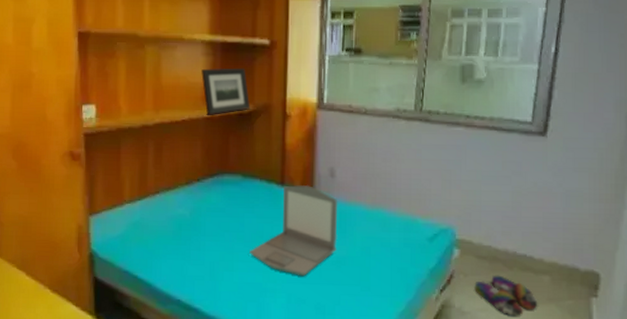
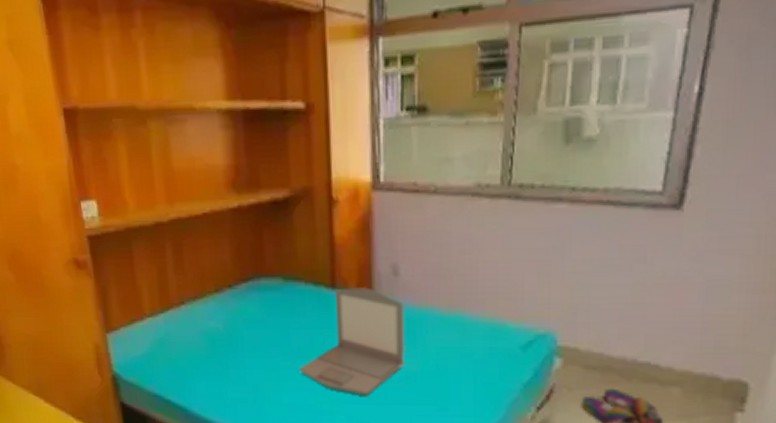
picture frame: present [201,68,251,115] -> none [221,142,287,206]

